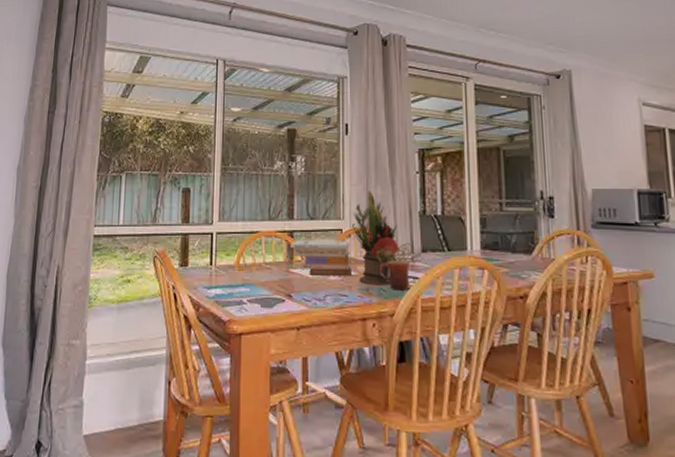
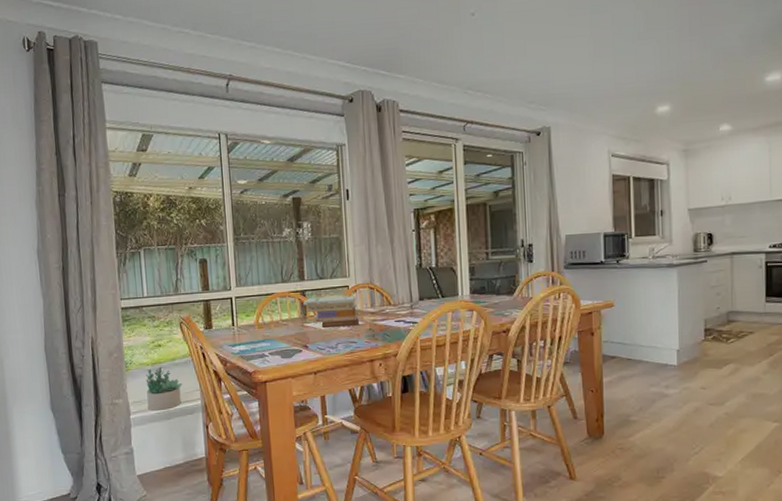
succulent plant: none [105,305,148,359] -> present [146,366,182,412]
flower arrangement: present [351,191,414,286] -> none [356,250,412,332]
mug: present [379,261,411,291] -> none [382,309,410,335]

